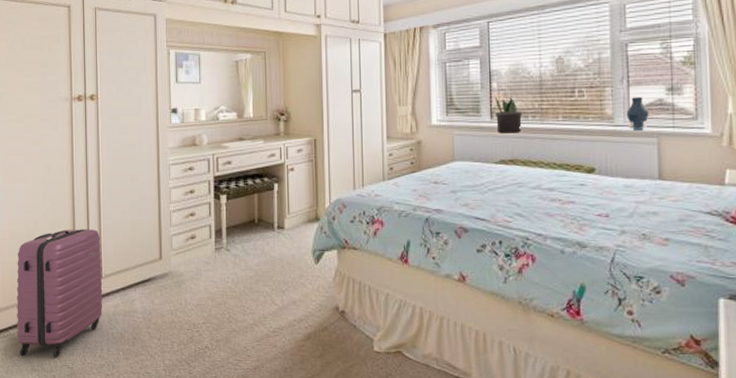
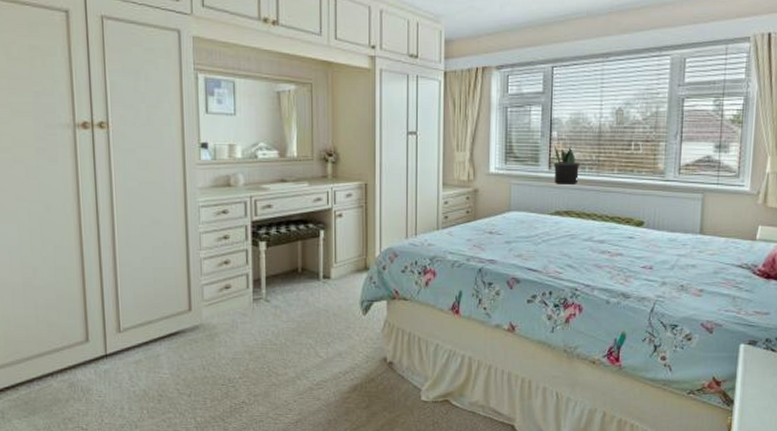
suitcase: present [16,229,103,358] -> none [12,278,122,419]
vase: present [626,96,649,132] -> none [676,152,697,187]

